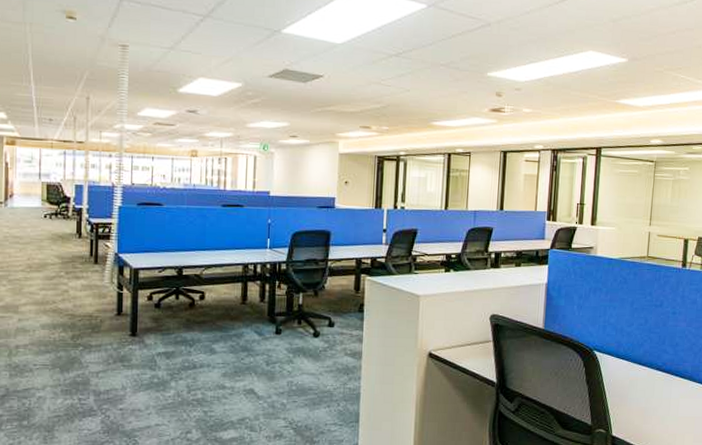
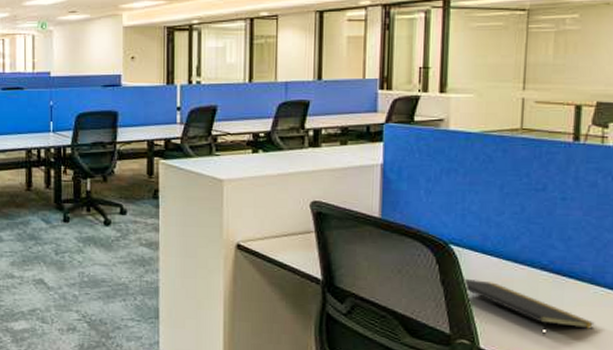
notepad: none [602,378,691,424] -> present [462,278,595,336]

